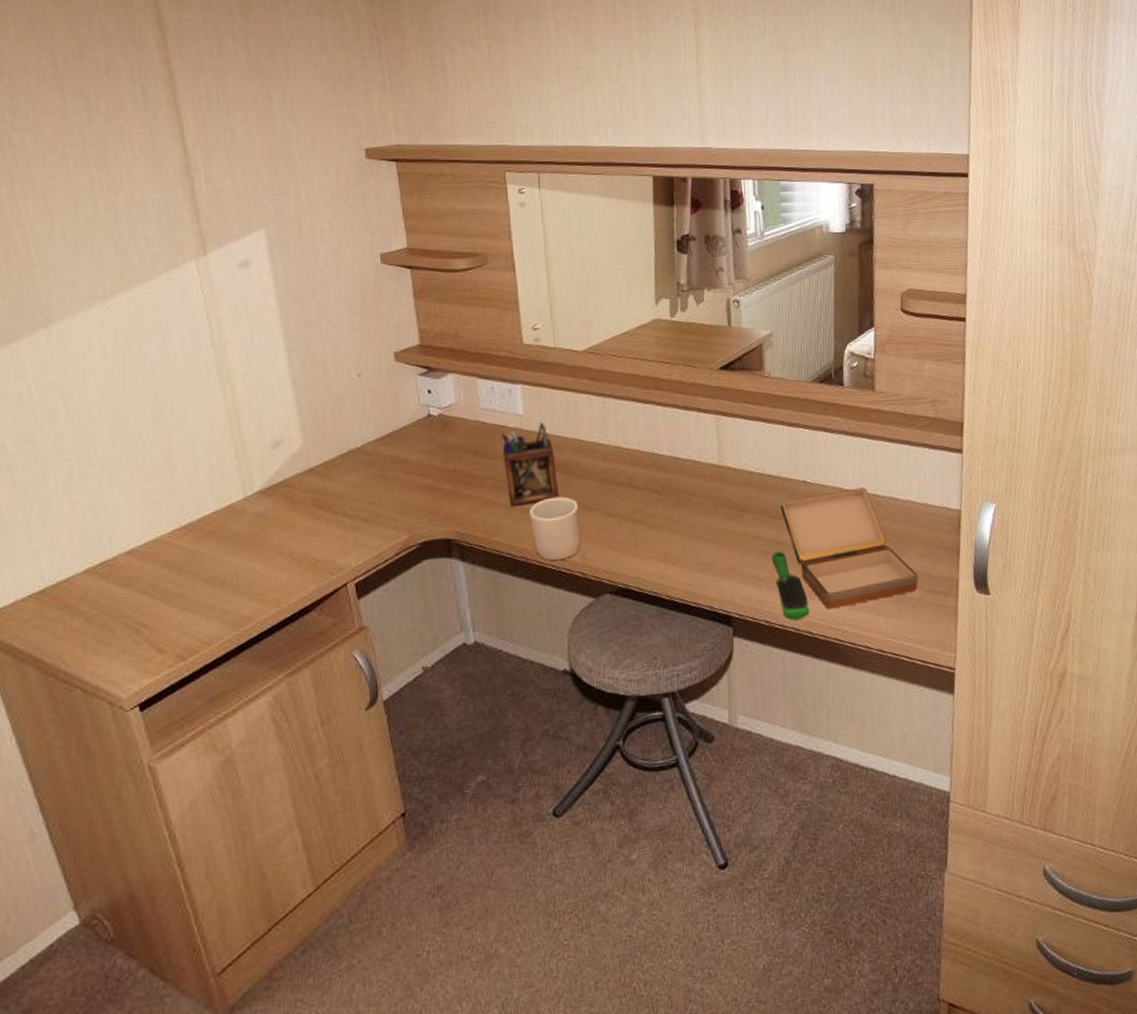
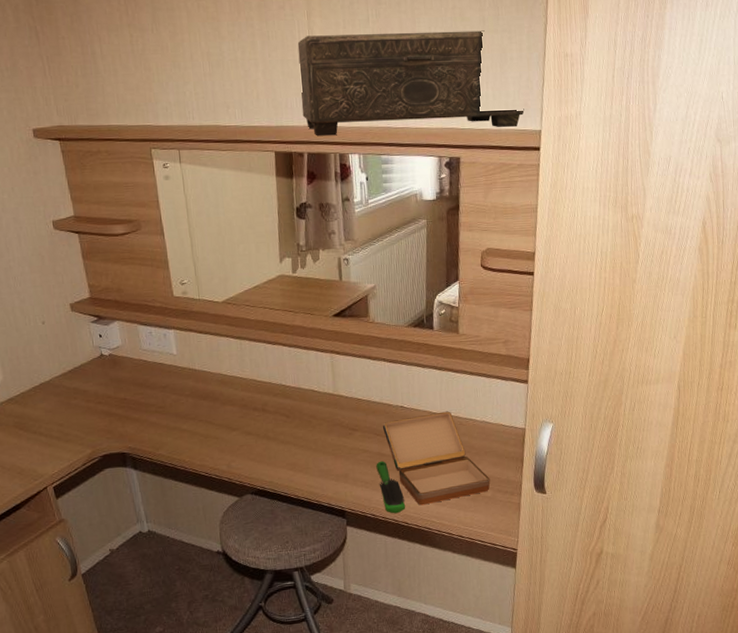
desk organizer: present [501,423,558,506] -> none [160,360,208,427]
mug: present [529,496,581,561] -> none [185,419,227,470]
decorative box: none [682,45,949,158] -> present [297,30,524,135]

